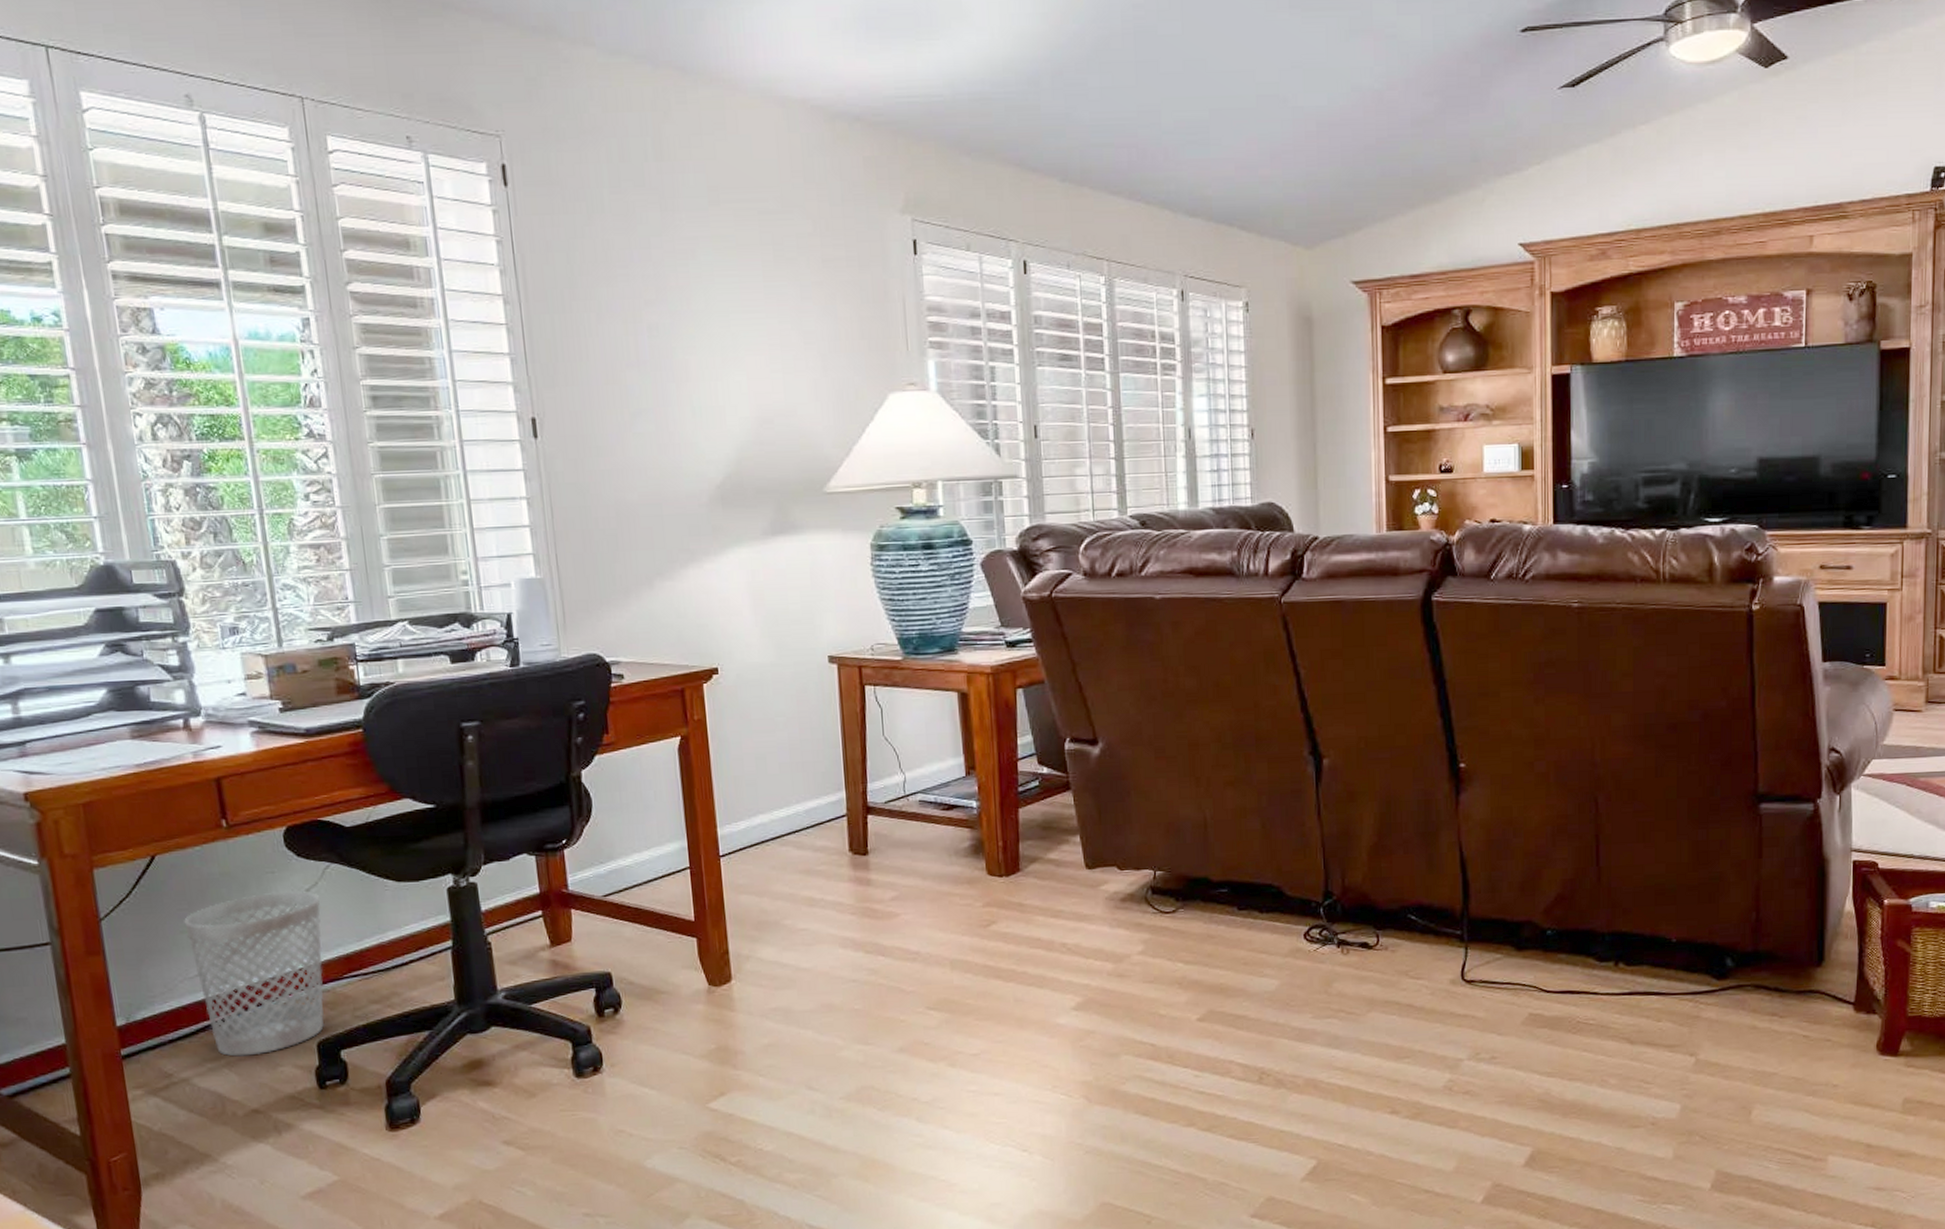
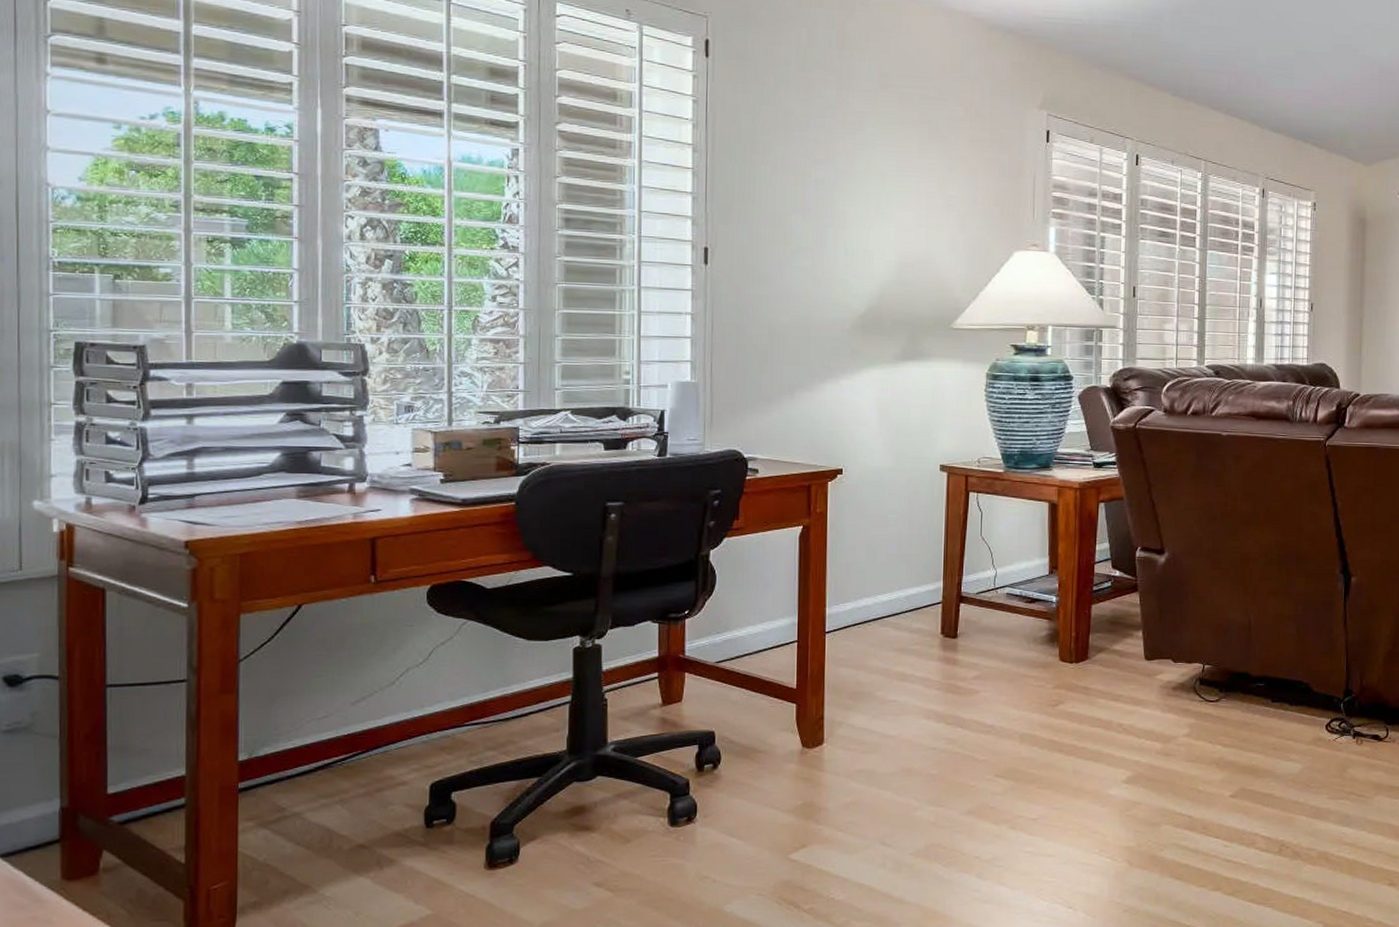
wastebasket: present [184,891,325,1057] -> none [320,643,452,794]

